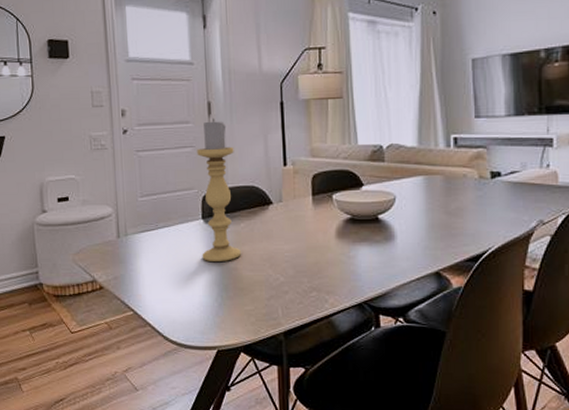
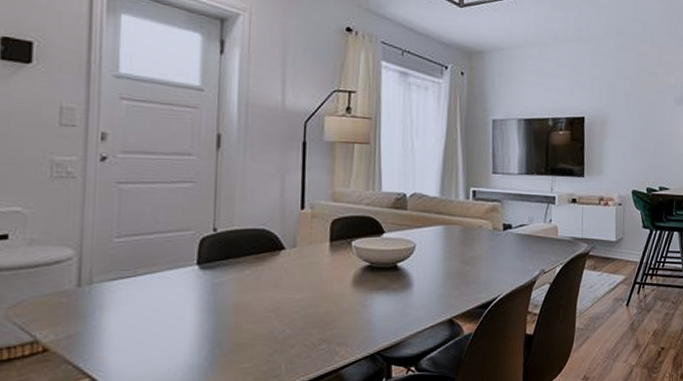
candle holder: present [197,118,241,263] -> none [192,152,245,315]

